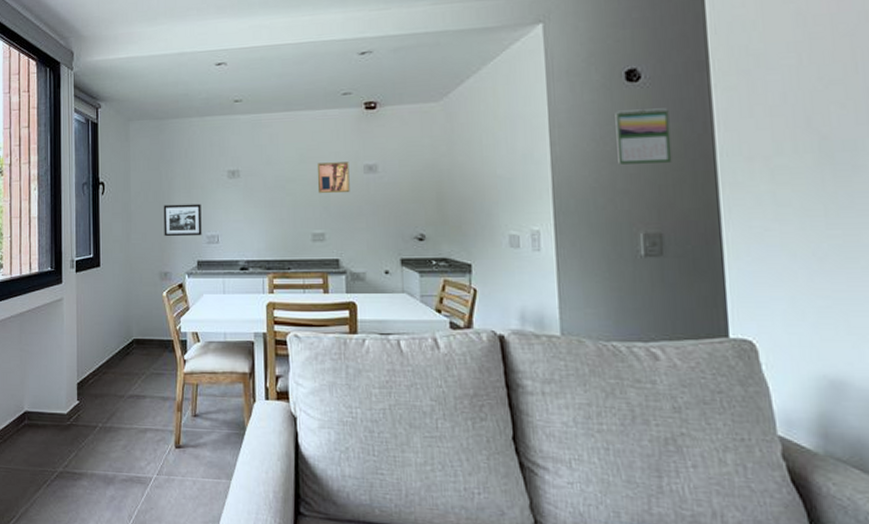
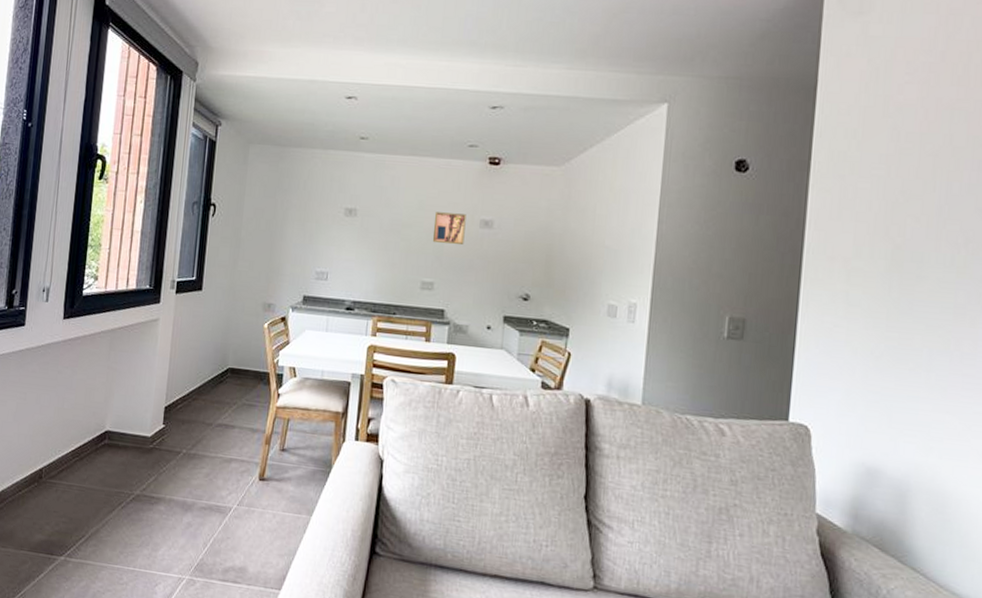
picture frame: present [163,203,202,237] -> none [272,235,314,271]
calendar: present [615,108,672,165] -> none [717,198,769,253]

